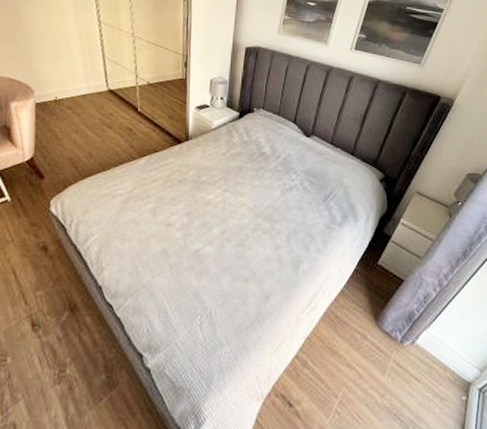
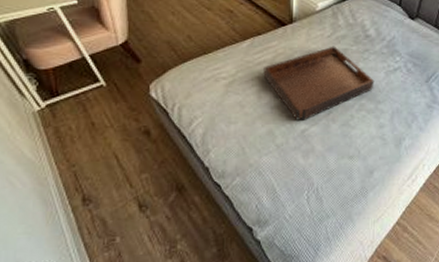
serving tray: none [159,163,270,239] -> present [263,46,375,120]

